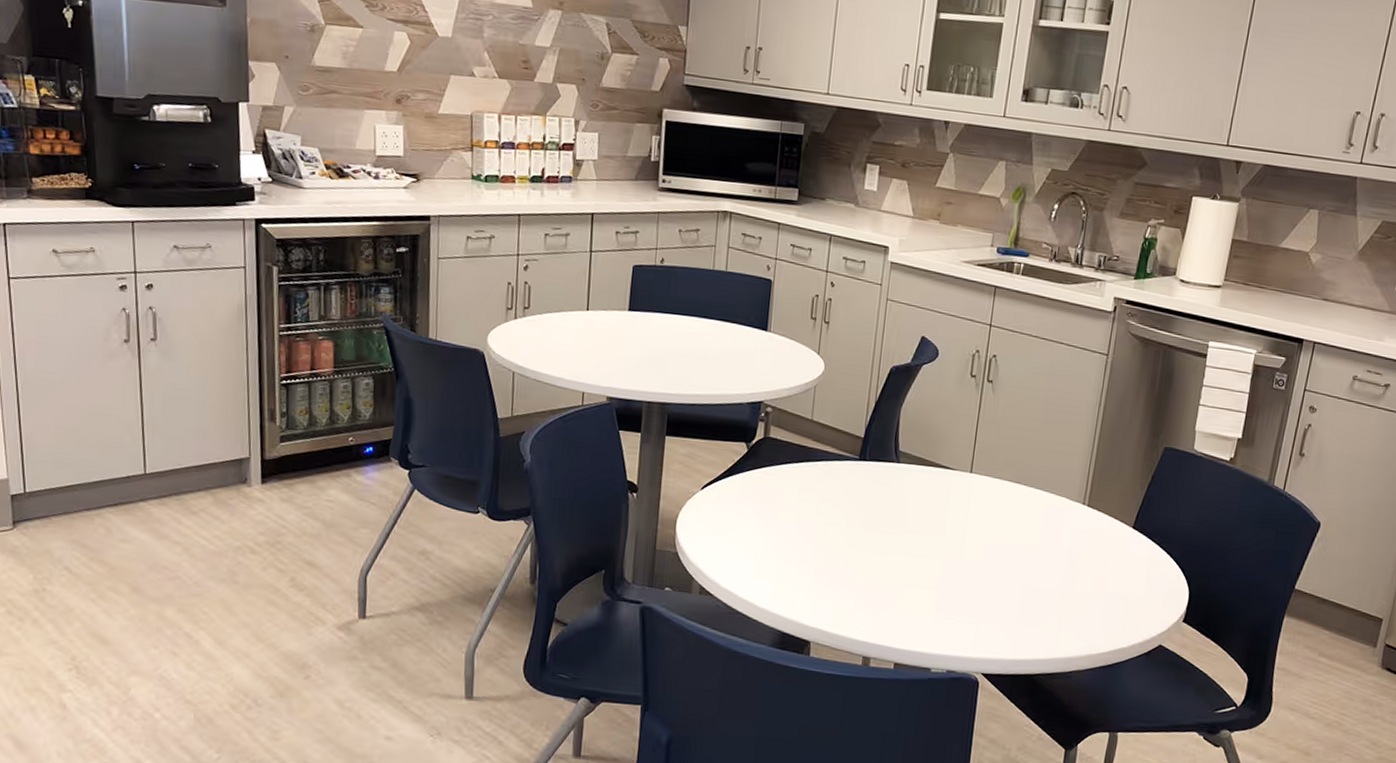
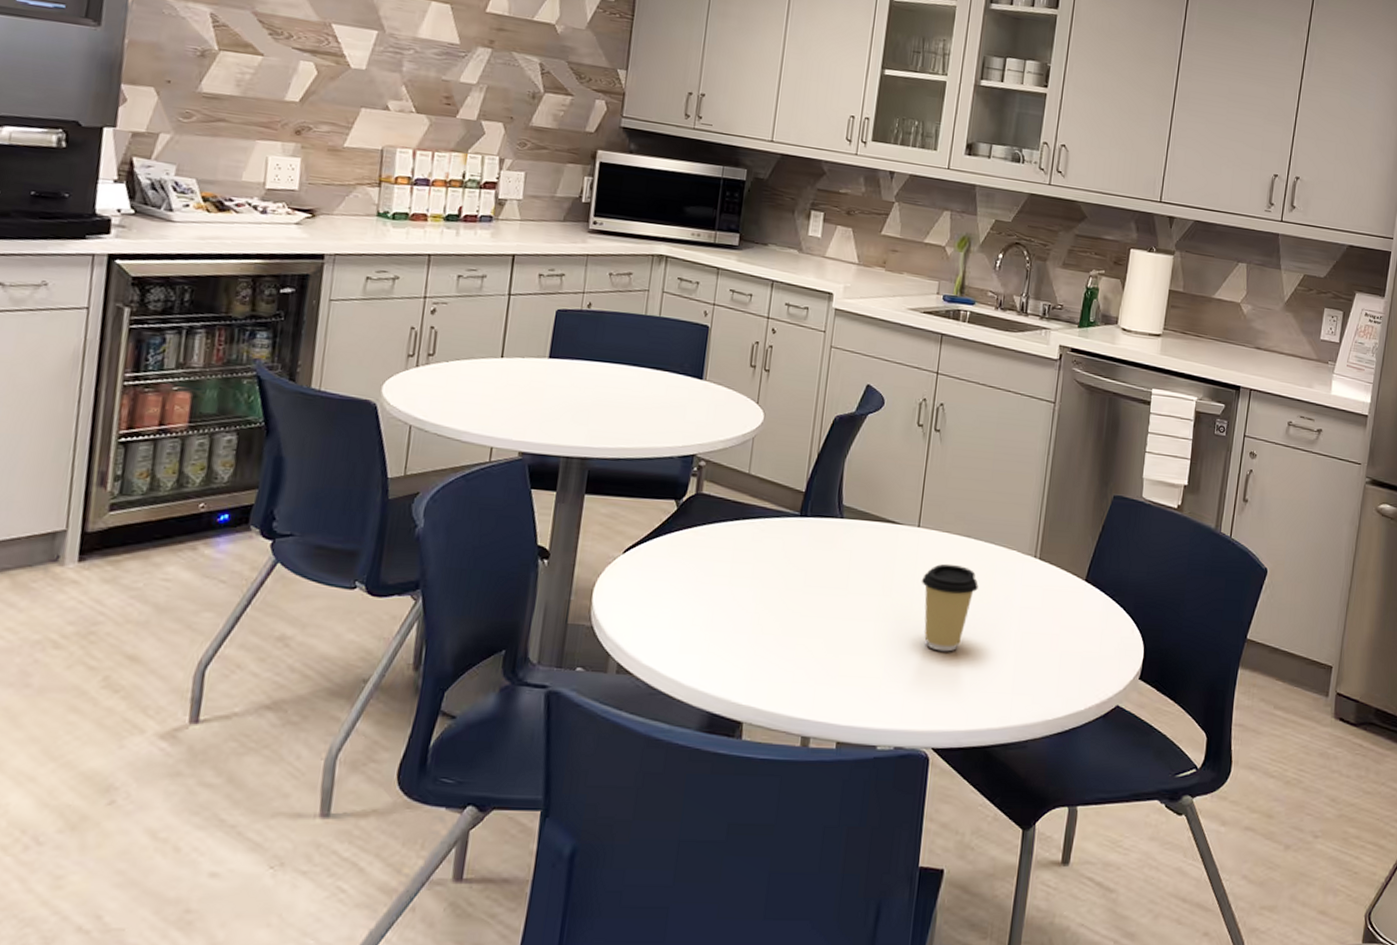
coffee cup: none [972,507,1028,589] -> present [921,563,979,652]

